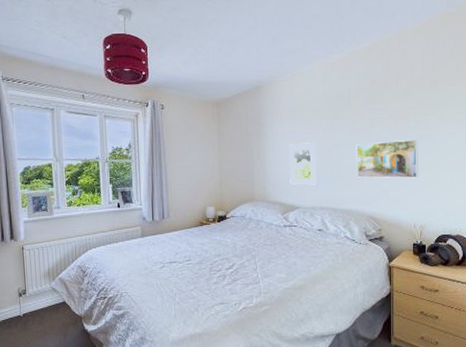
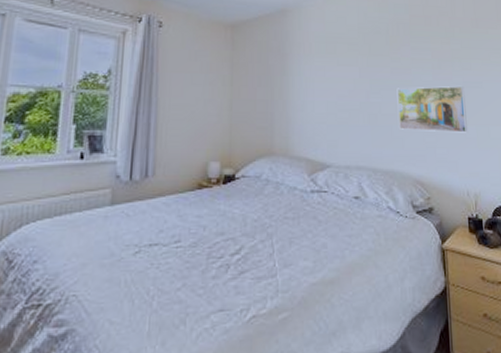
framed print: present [289,142,318,185] -> none [319,82,353,137]

